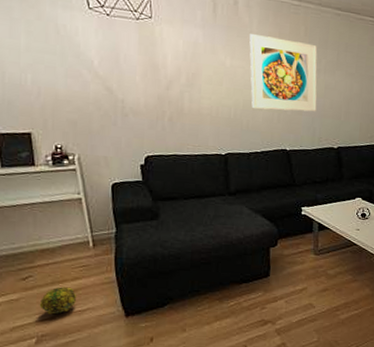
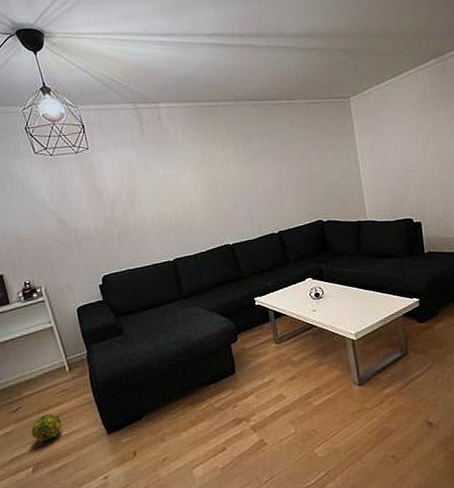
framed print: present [249,34,318,112] -> none [177,138,251,212]

